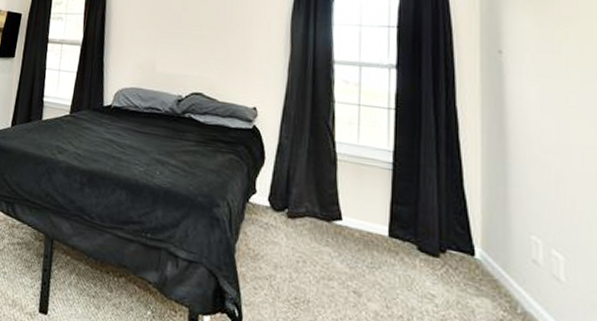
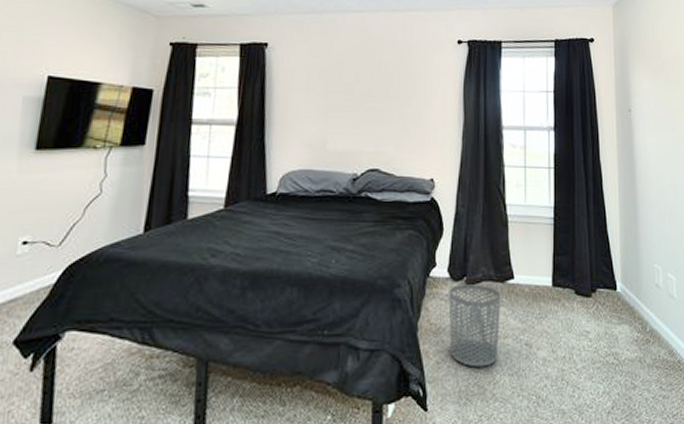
waste bin: none [267,215,326,305] -> present [448,284,501,367]

